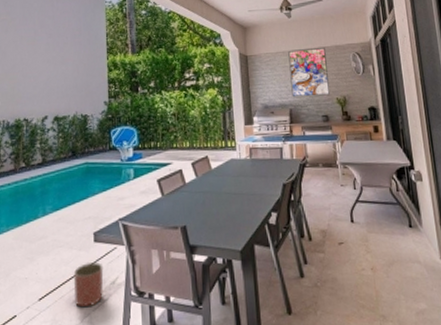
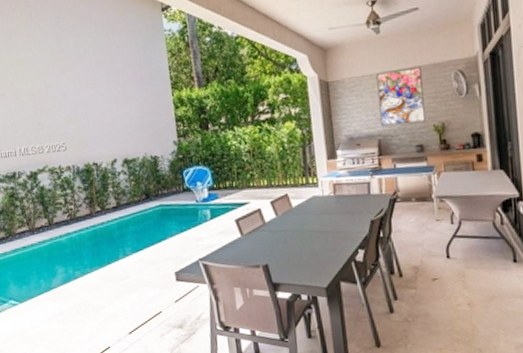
planter: present [73,262,104,307] -> none [159,299,190,339]

